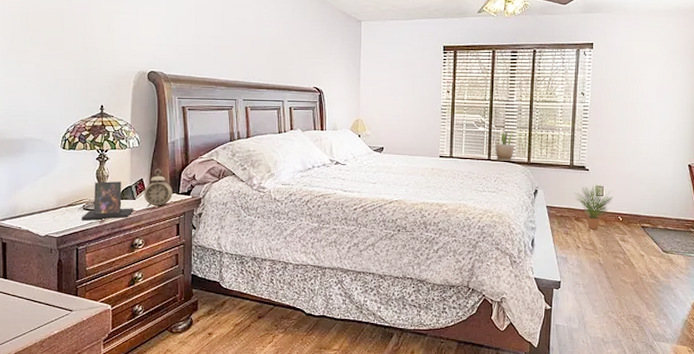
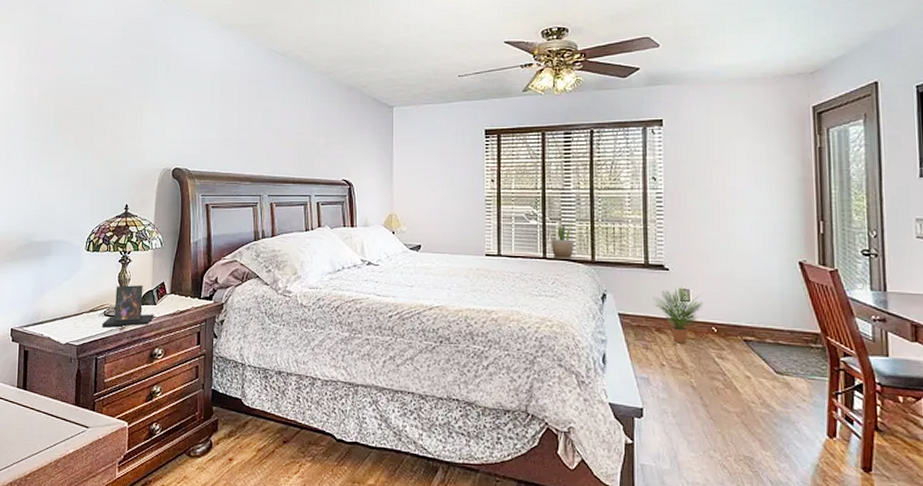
alarm clock: present [144,169,172,208] -> none [165,271,194,315]

